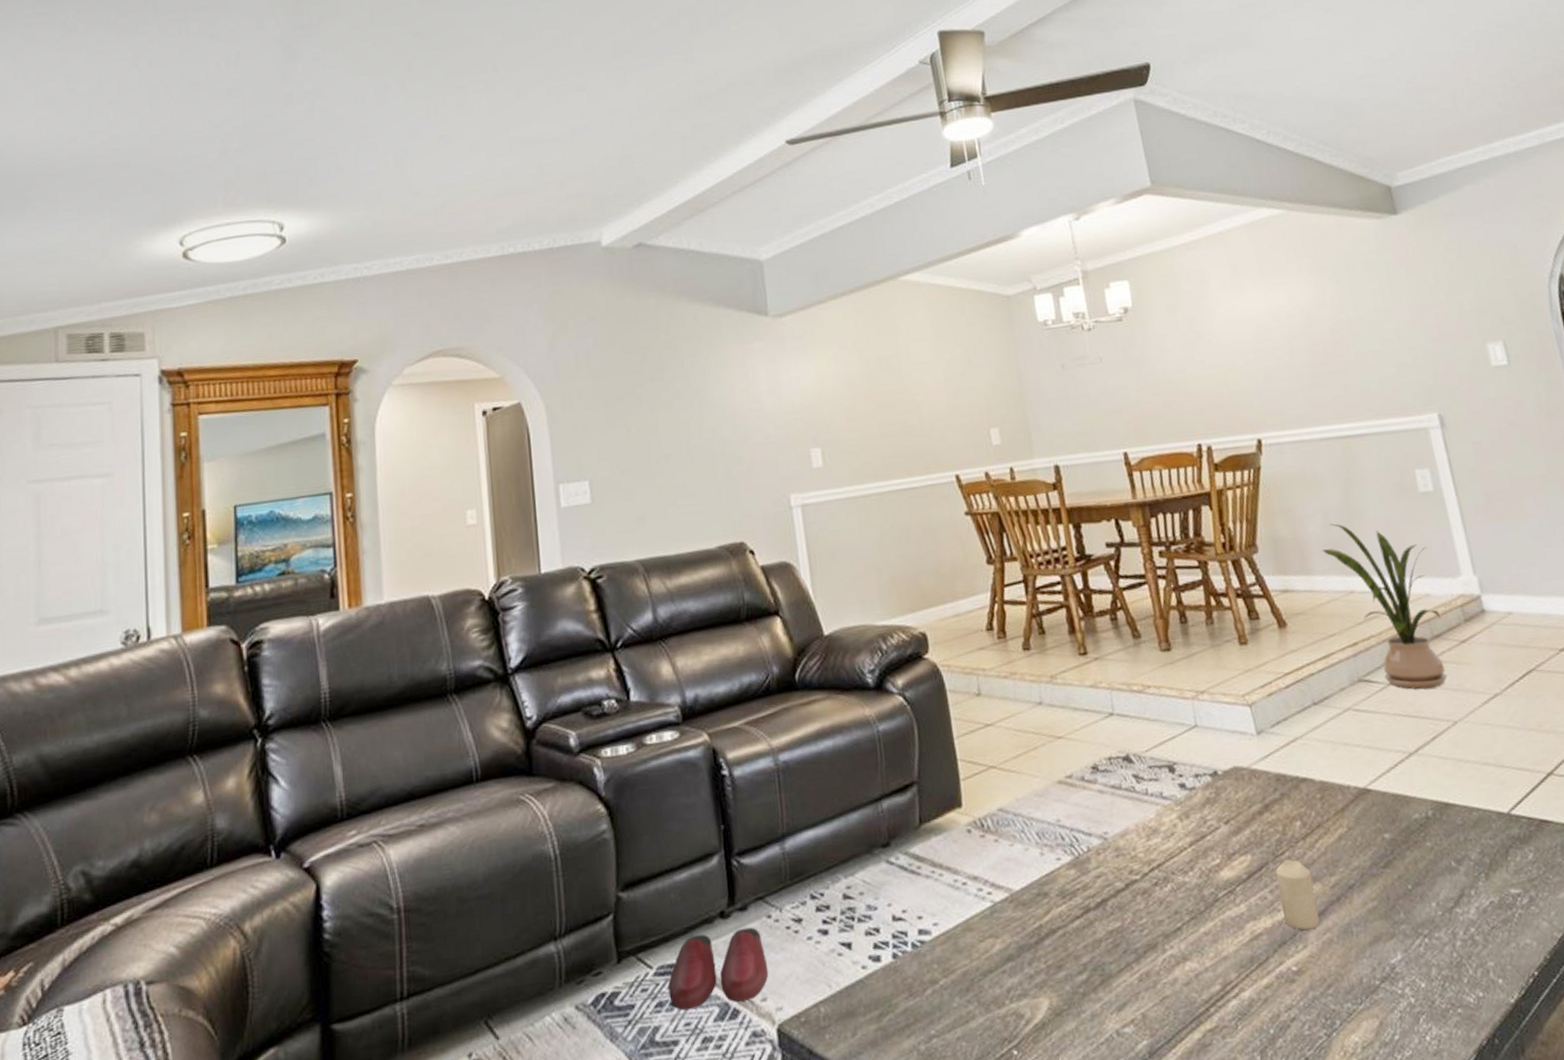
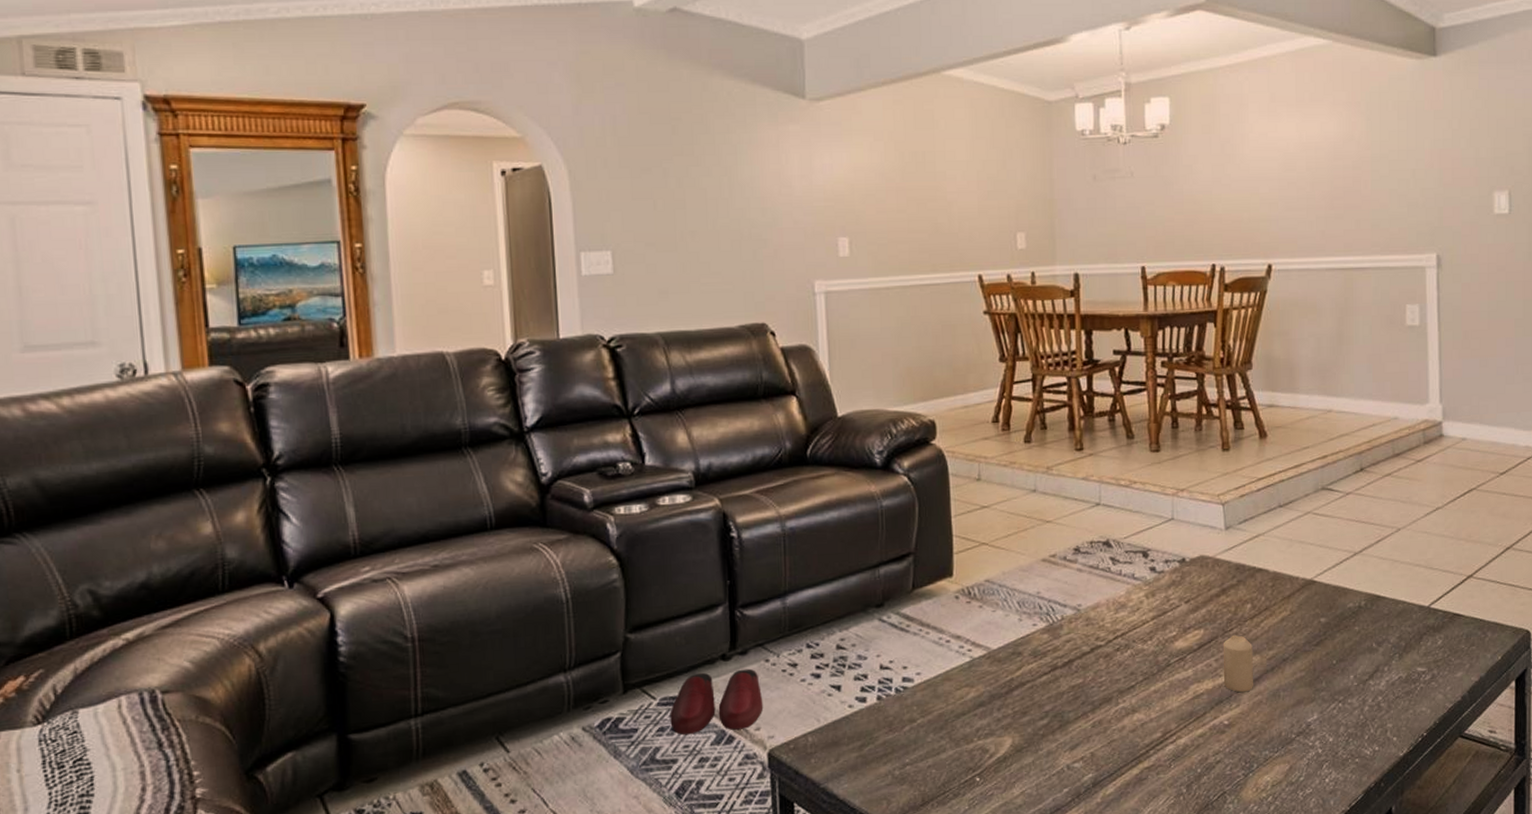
house plant: present [1322,523,1448,689] -> none [1309,348,1404,499]

